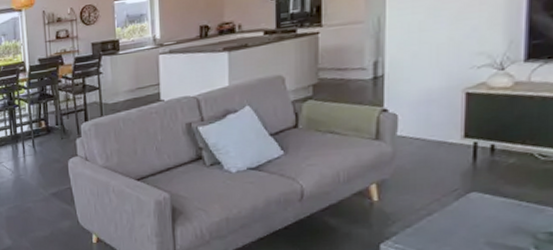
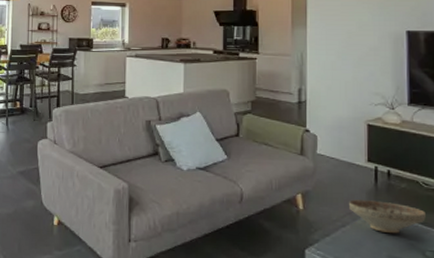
decorative bowl: none [438,181,540,218] -> present [349,199,426,234]

